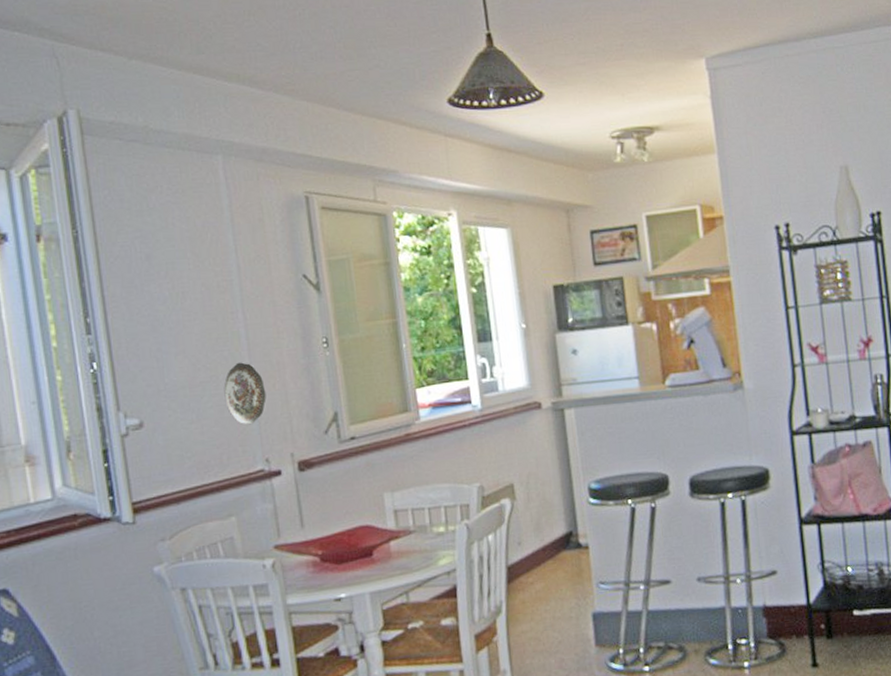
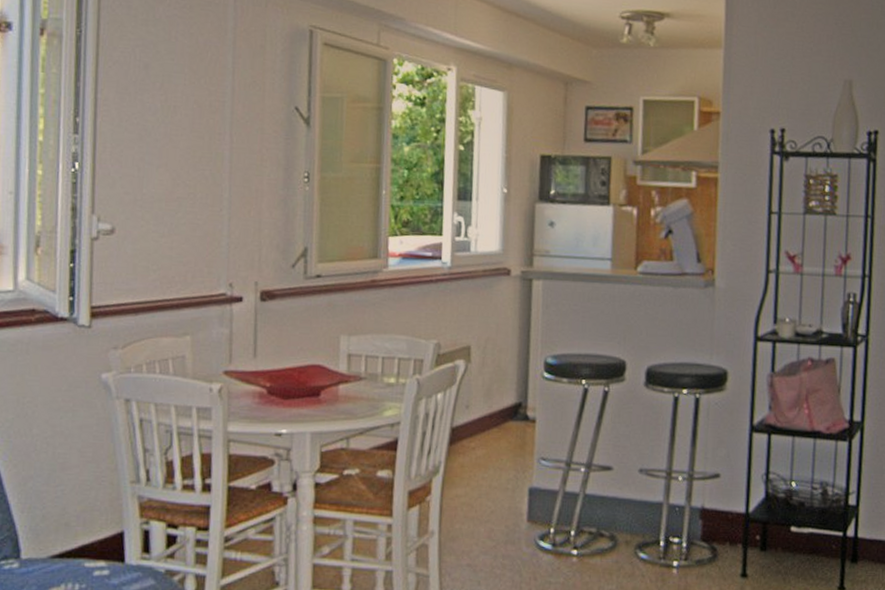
decorative plate: present [224,362,266,425] -> none [199,184,240,248]

